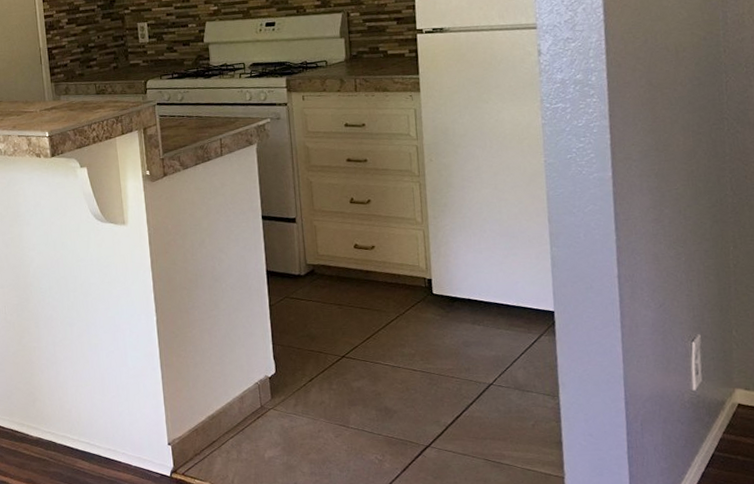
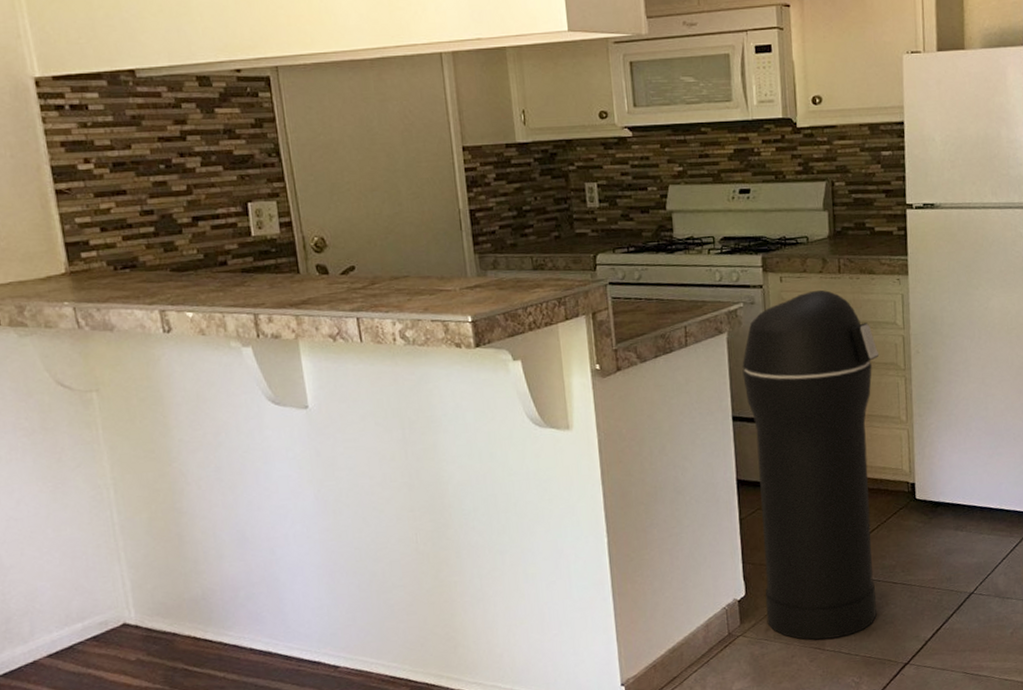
trash can: none [270,106,398,418] -> present [742,289,880,640]

